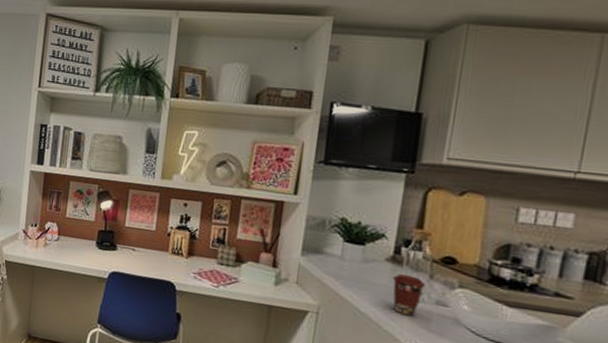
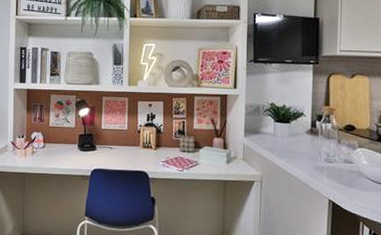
coffee cup: present [392,274,425,317] -> none [312,143,335,175]

